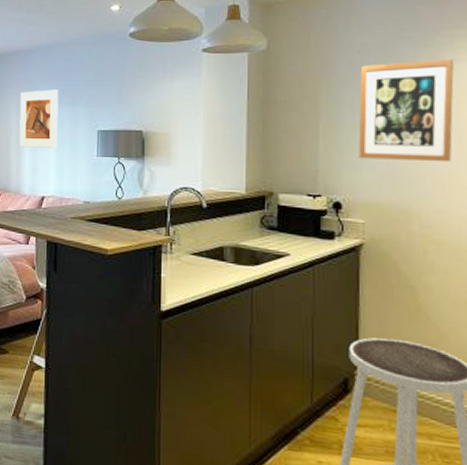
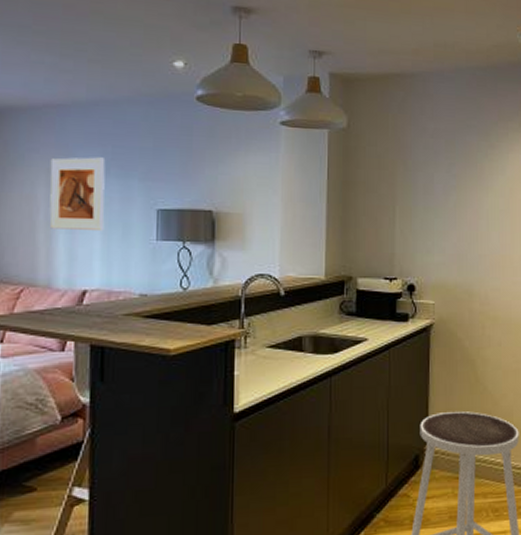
wall art: present [358,58,454,162] -> none [430,148,508,245]

